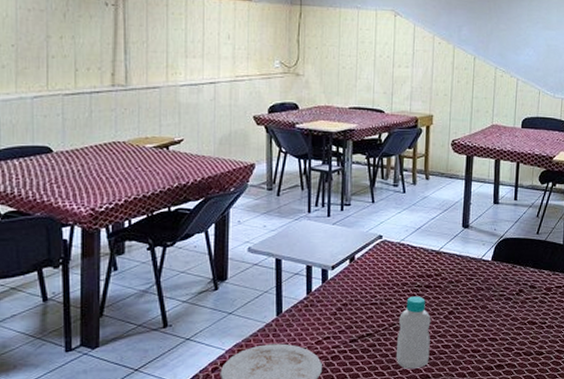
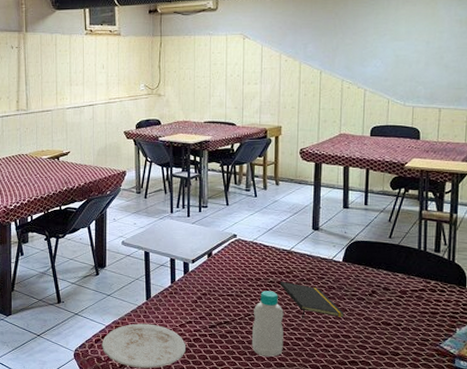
notepad: none [427,284,493,325] -> present [280,281,345,319]

